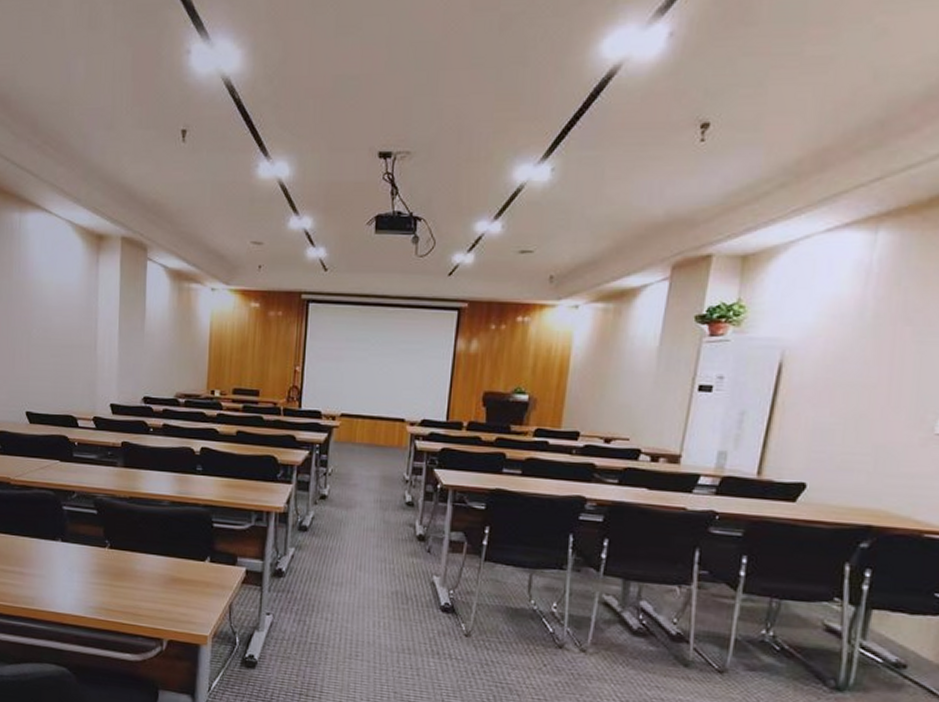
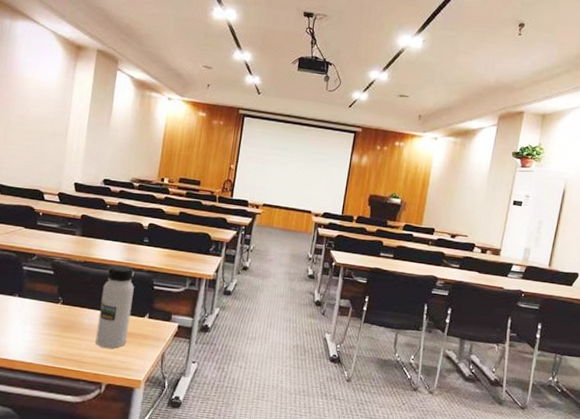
water bottle: none [151,499,190,599] -> present [95,265,135,349]

